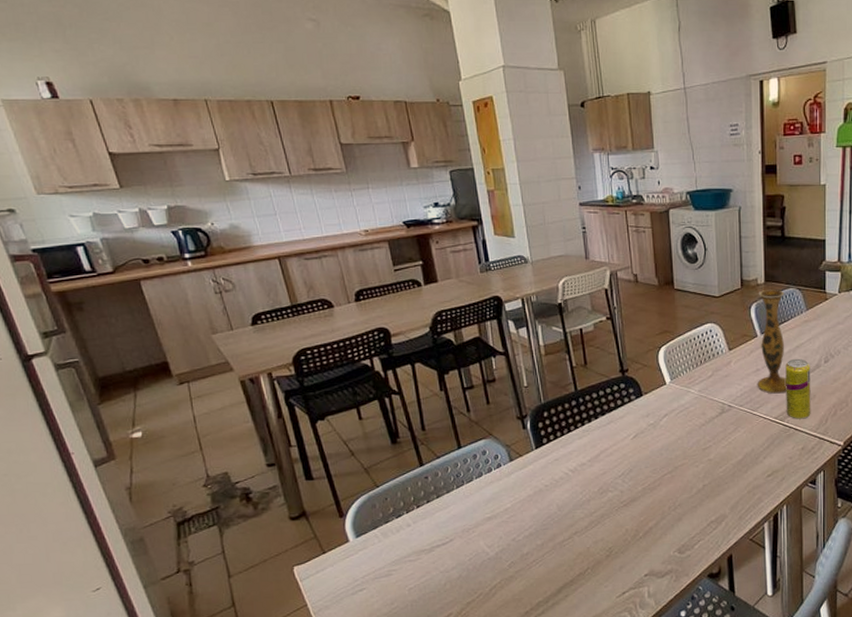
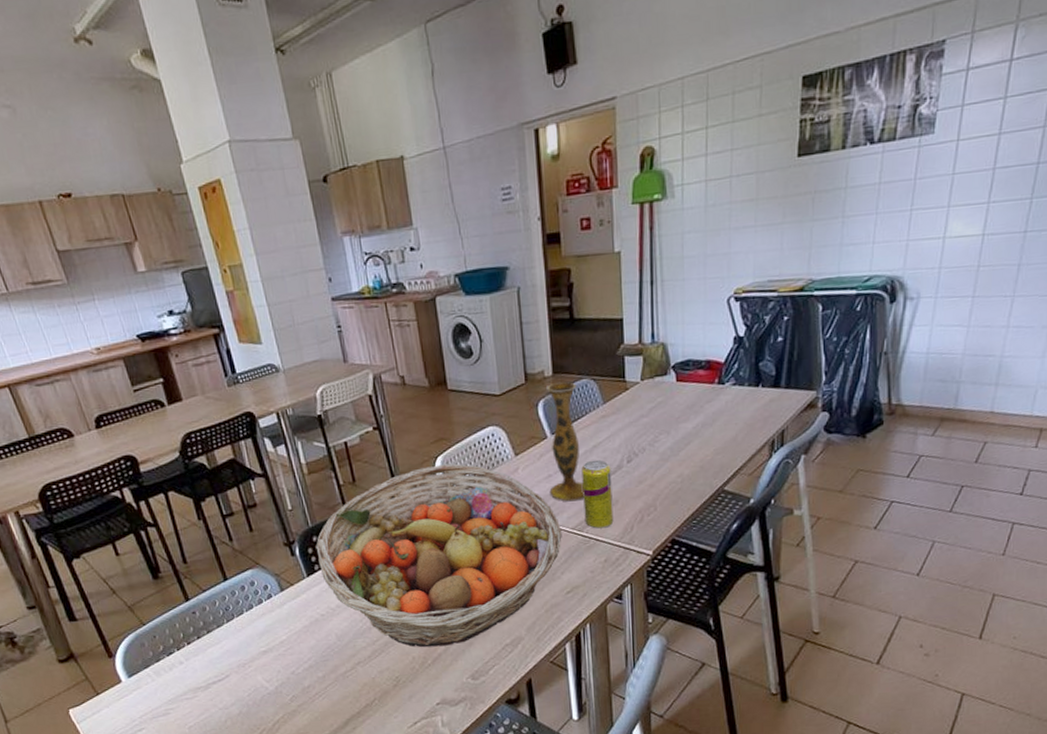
fruit basket: none [546,354,766,521] -> present [316,463,562,647]

